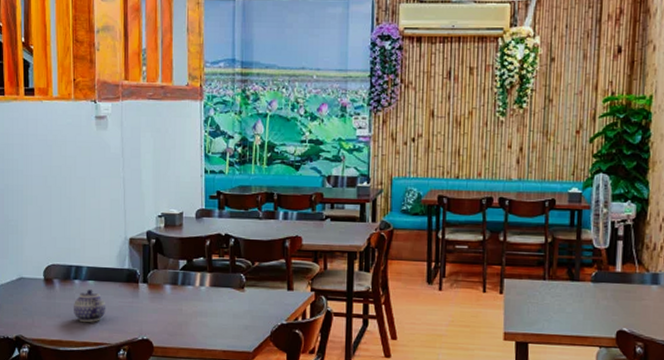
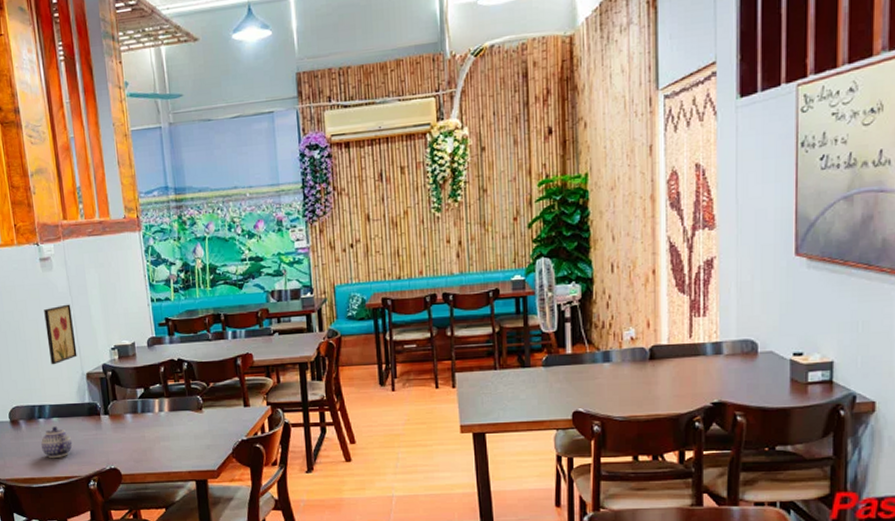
wall art: none [93,165,122,226] -> present [44,304,77,365]

